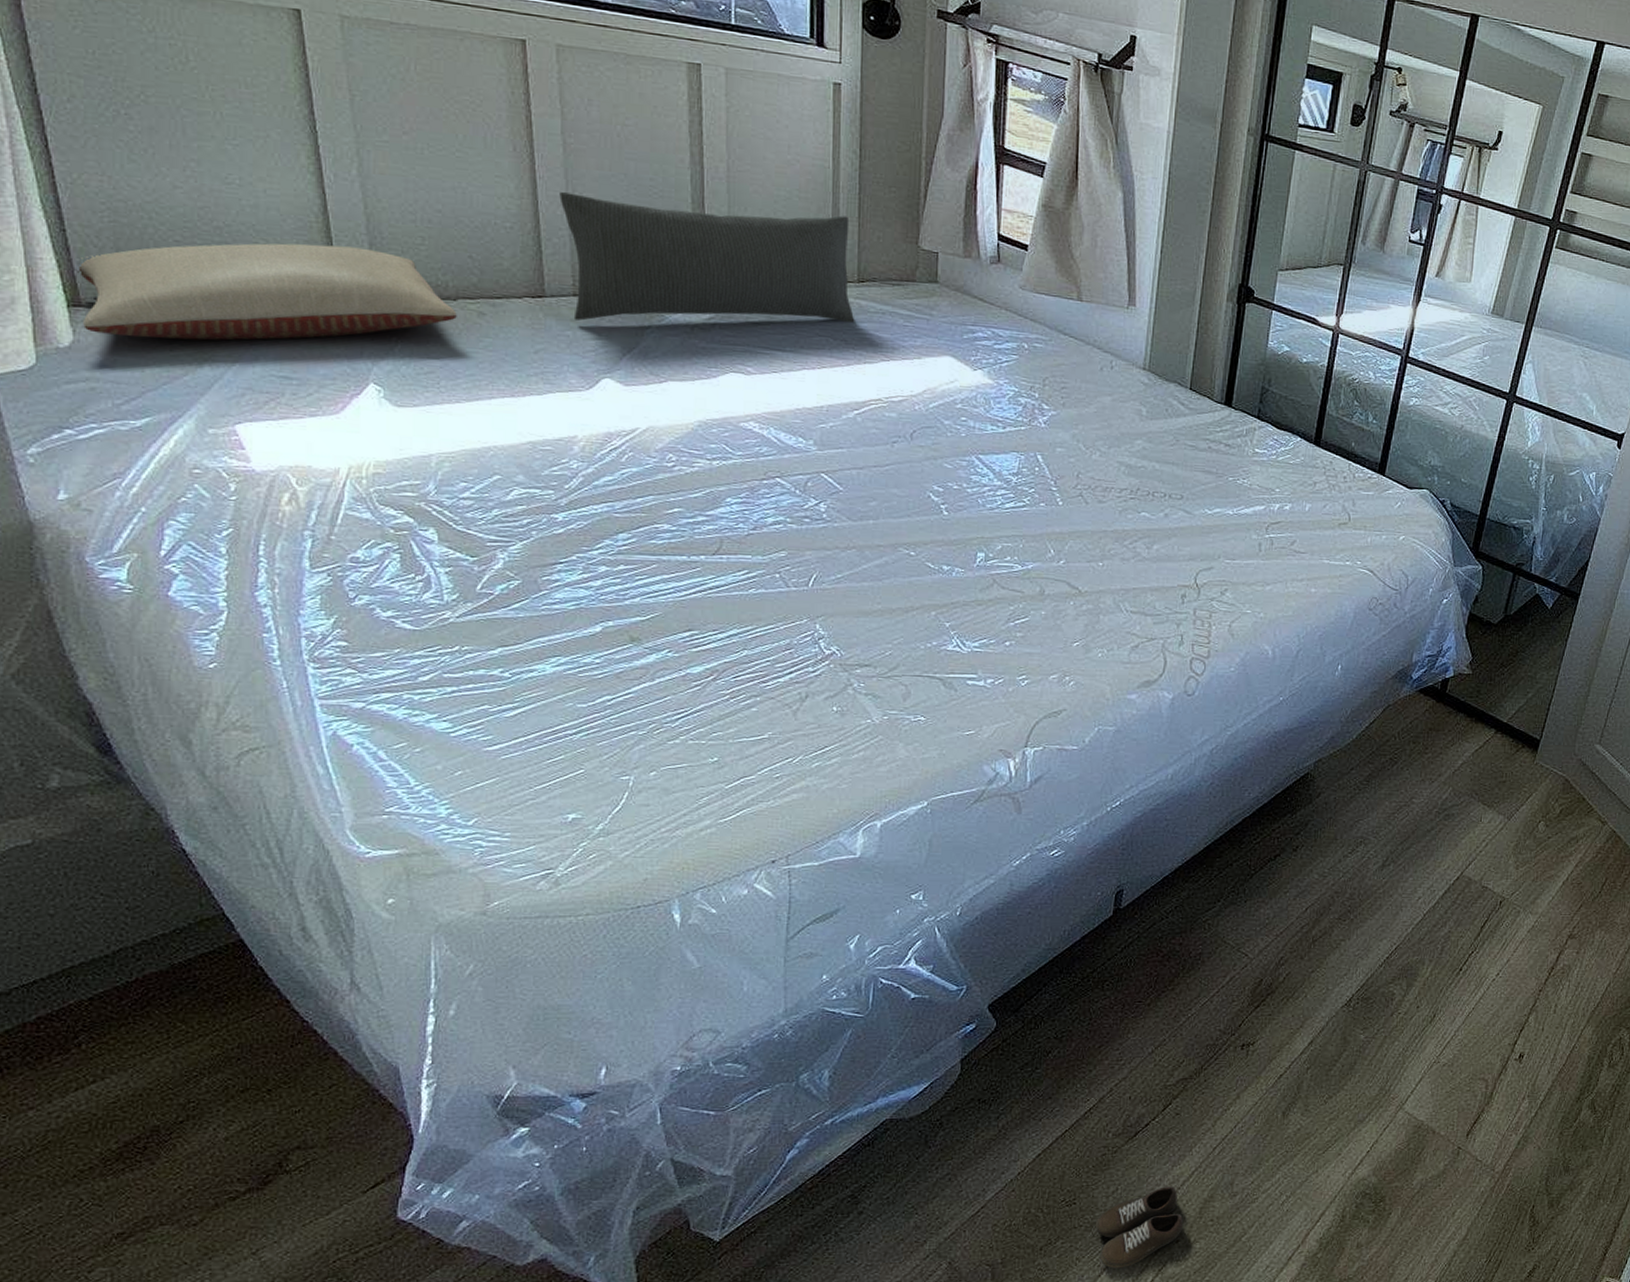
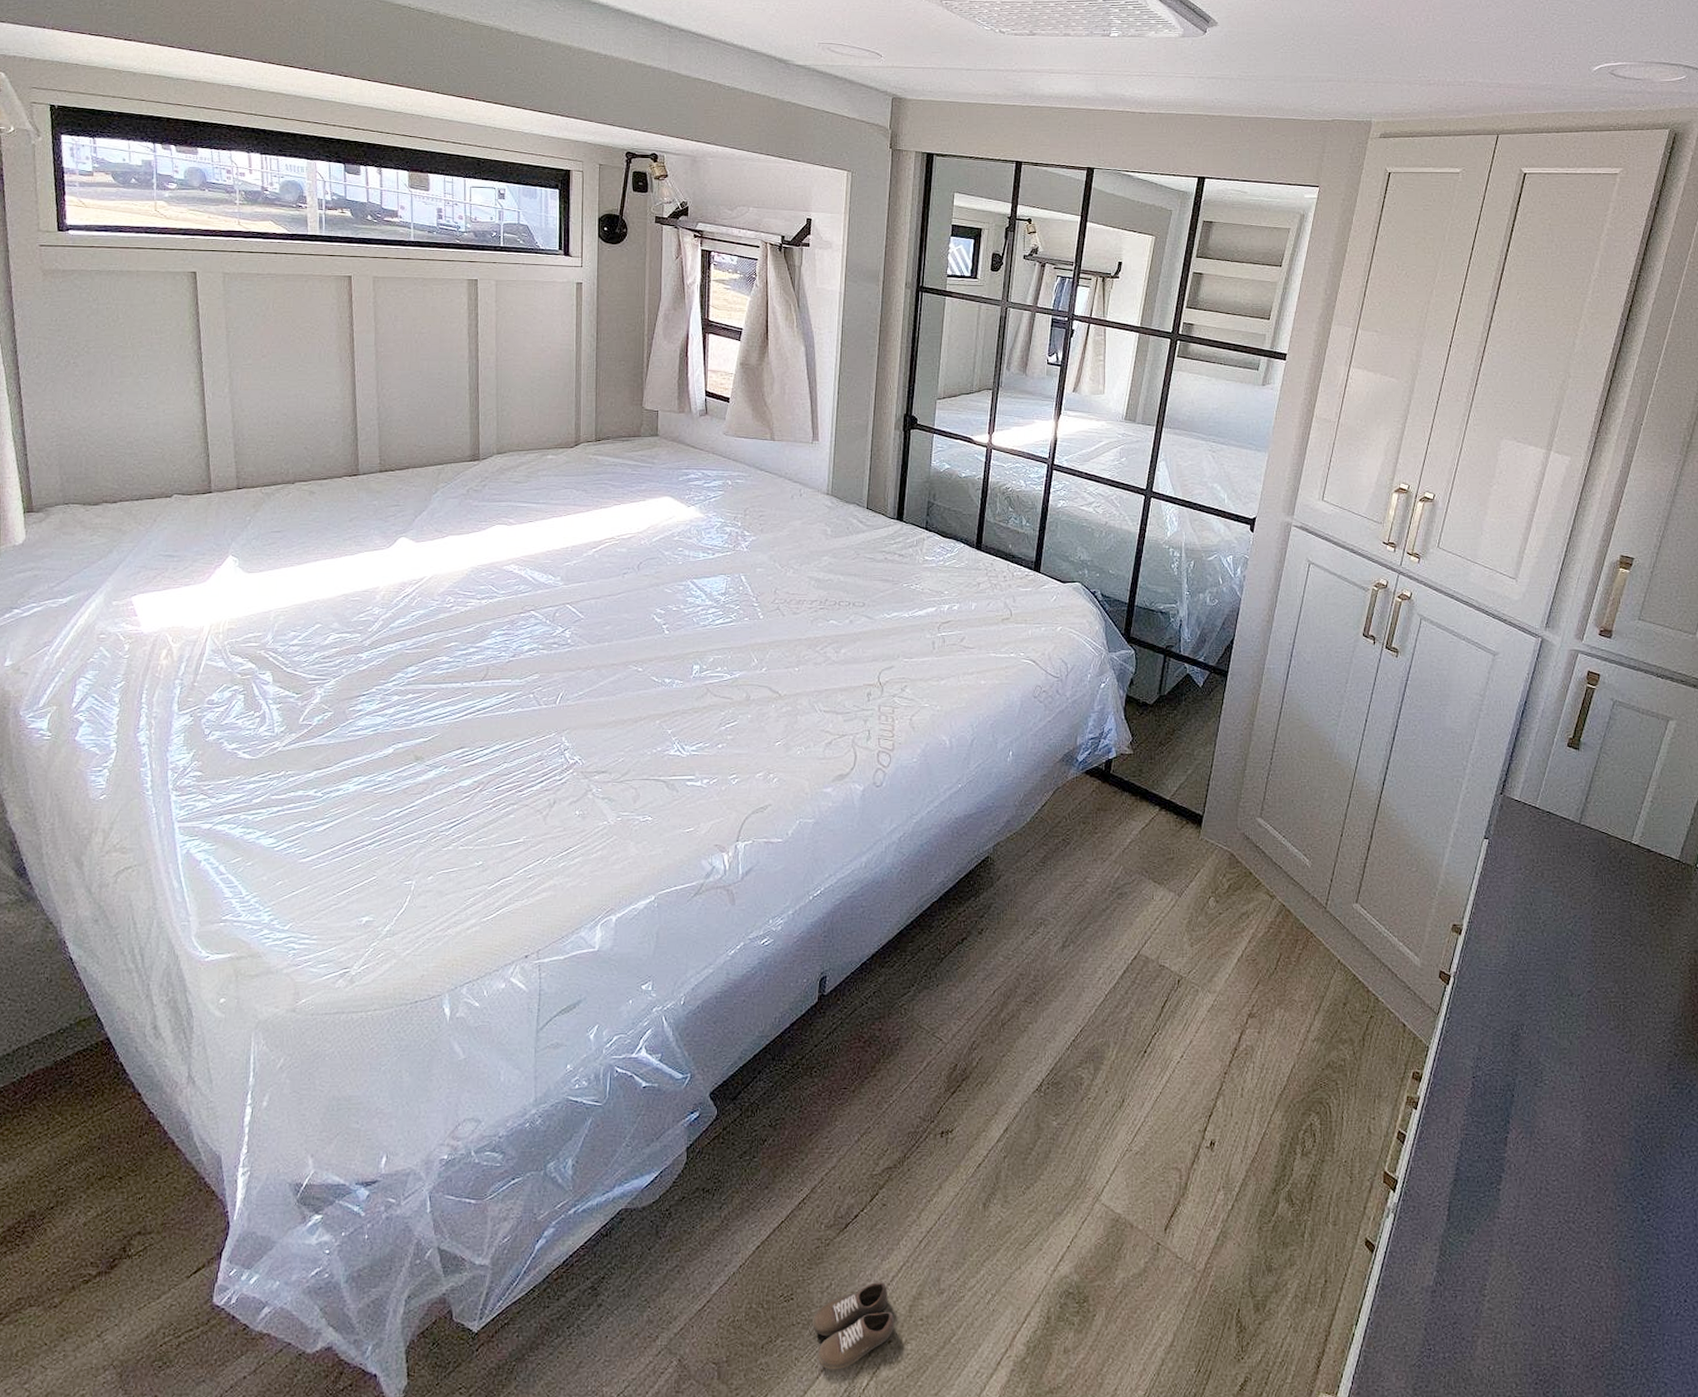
pillow: present [76,243,457,341] -> none [32,448,294,533]
pillow: present [559,191,854,322] -> none [372,388,592,492]

